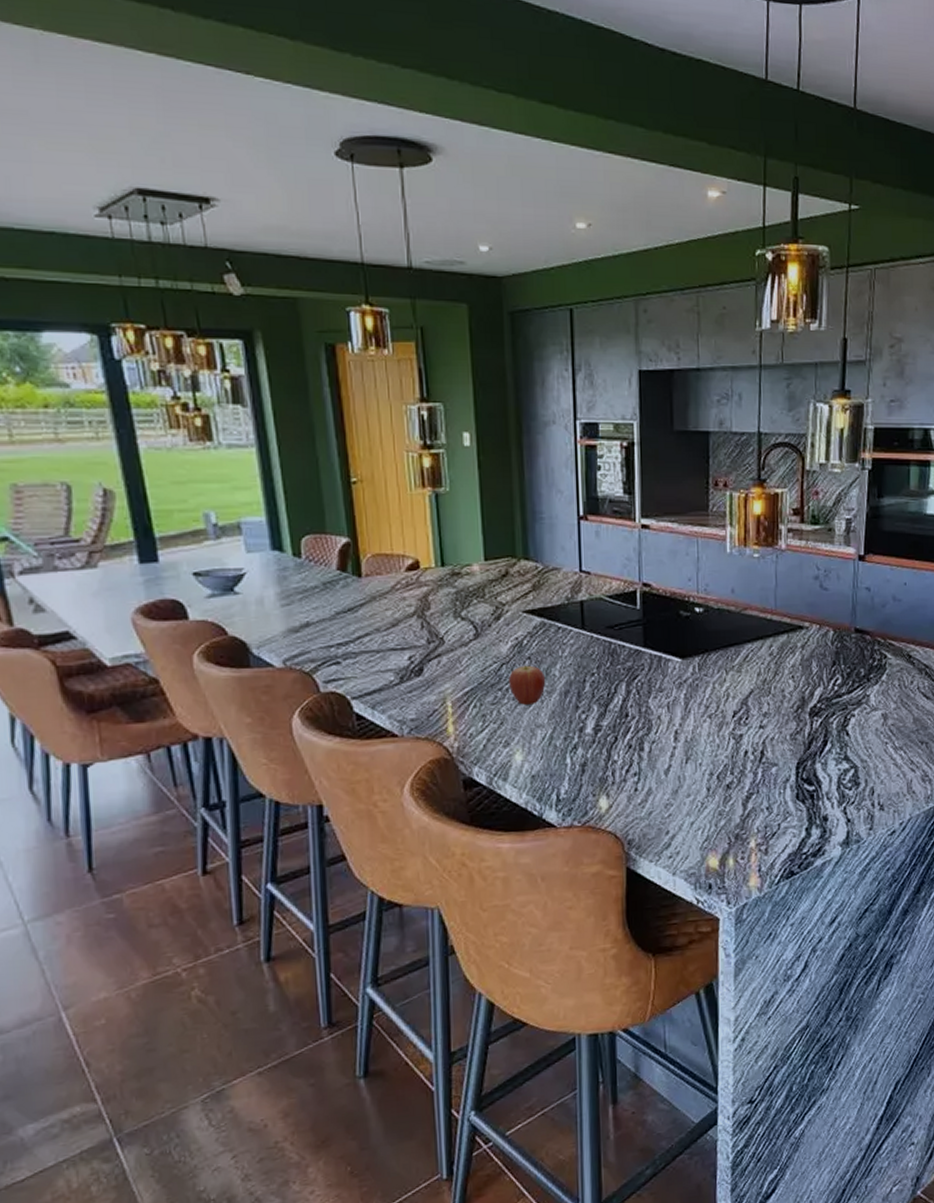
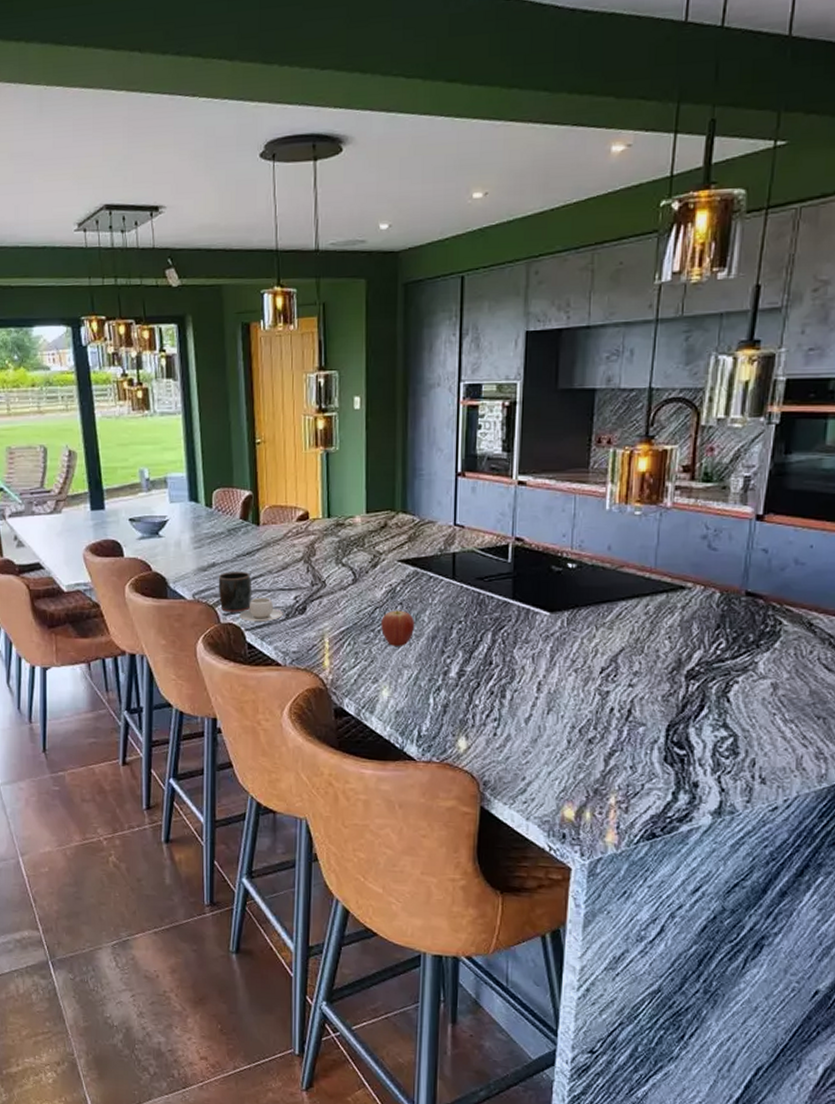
mug: none [314,631,358,679] -> present [218,572,252,612]
teacup: none [343,659,396,689] -> present [239,597,283,622]

